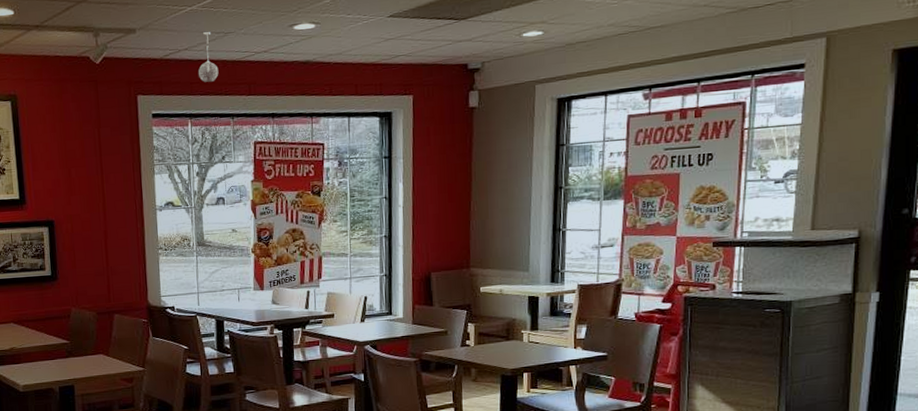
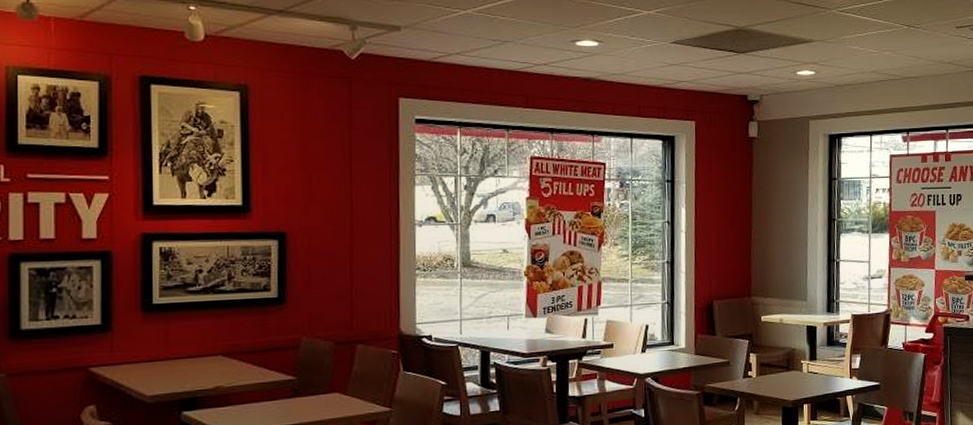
pendant light: present [198,32,219,82] -> none [471,38,494,90]

